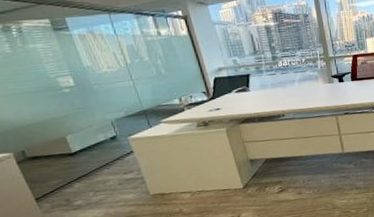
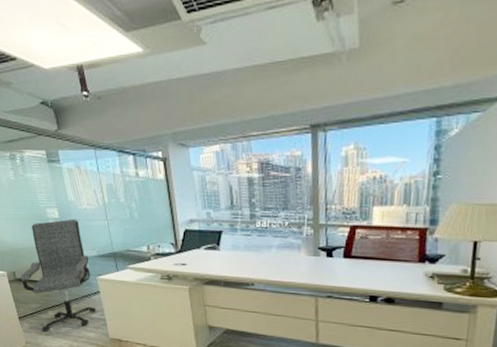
office chair: none [32,83,131,207] -> present [20,218,96,333]

